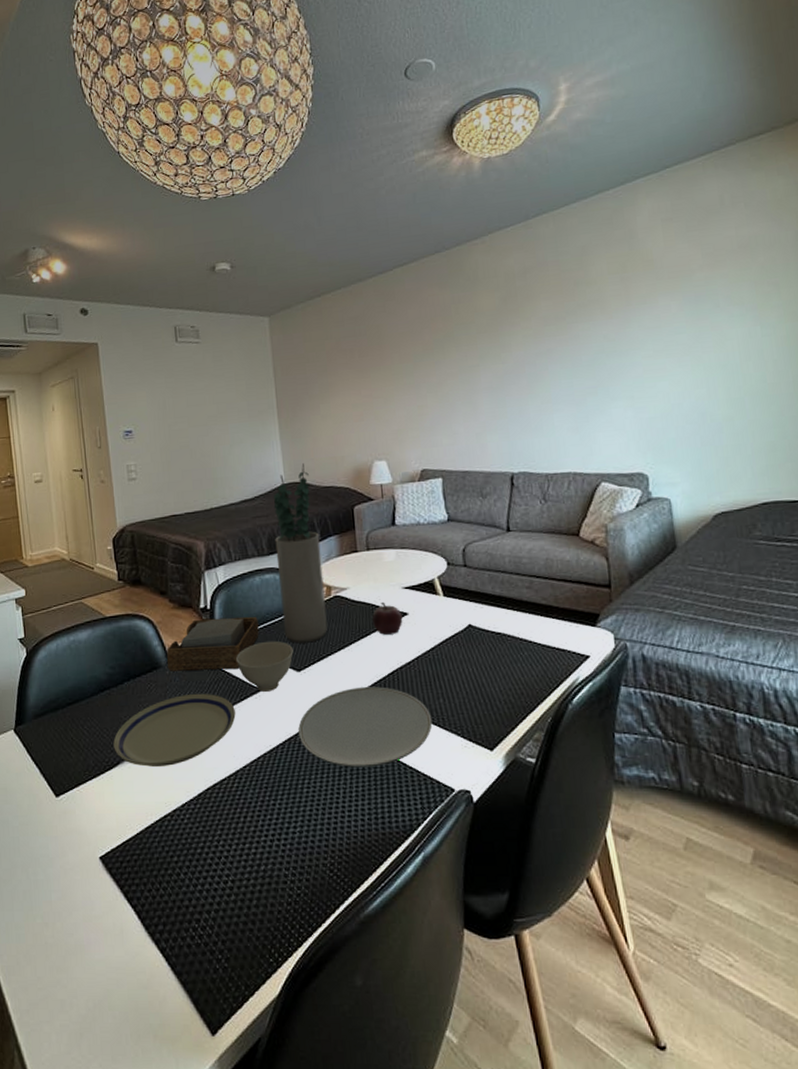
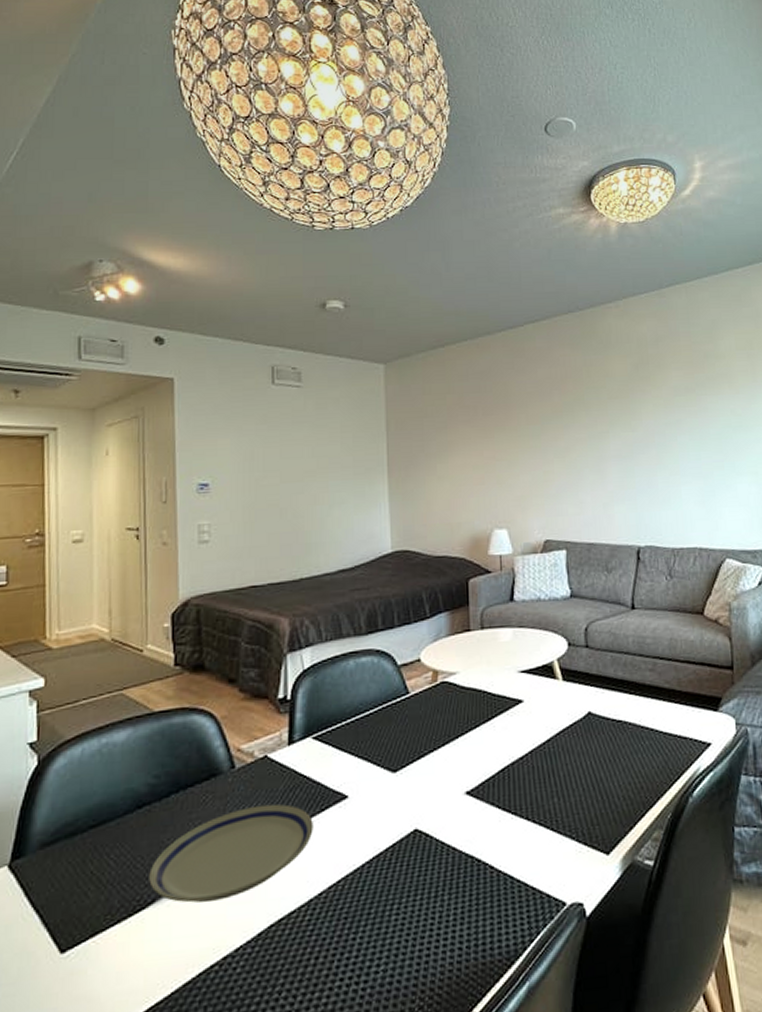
napkin holder: present [167,616,259,671] -> none [229,707,349,779]
bowl: present [235,640,294,692] -> none [318,736,389,799]
vase: present [273,463,328,643] -> none [376,529,431,739]
plate: present [298,686,433,768] -> none [390,786,545,886]
fruit: present [372,601,403,635] -> none [483,687,518,726]

